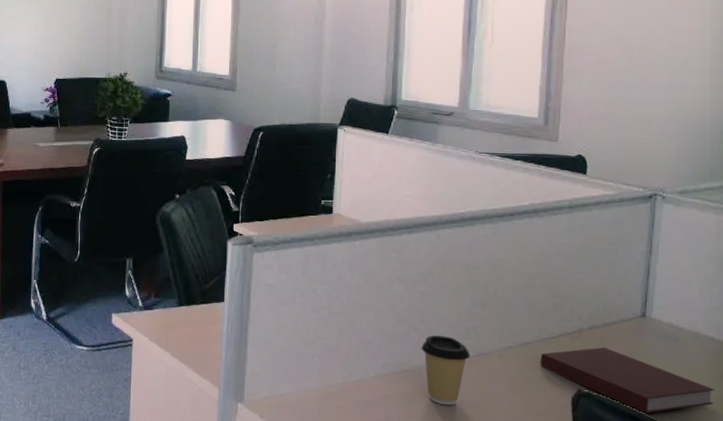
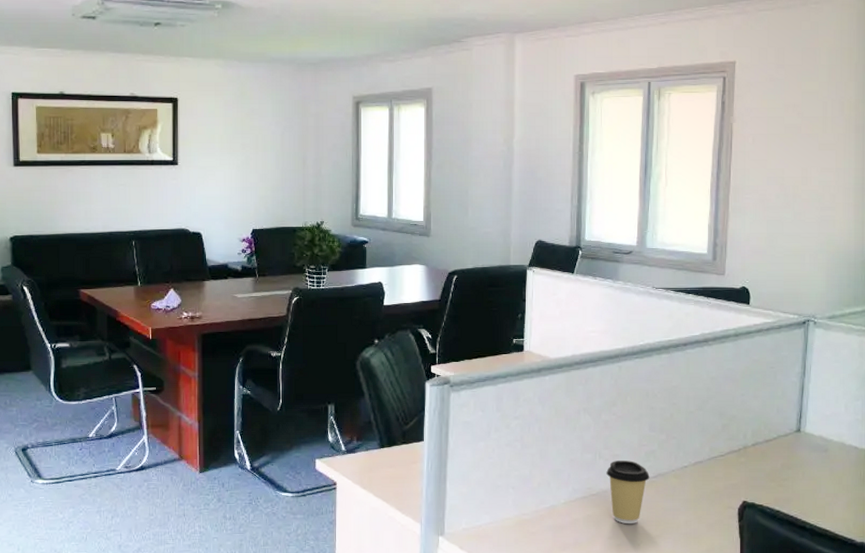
notebook: present [540,347,715,414] -> none [711,462,858,519]

